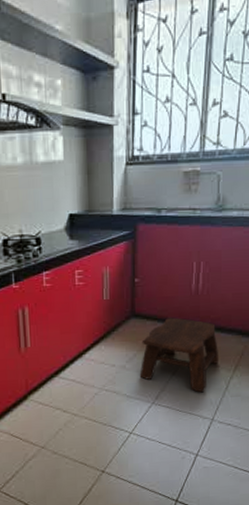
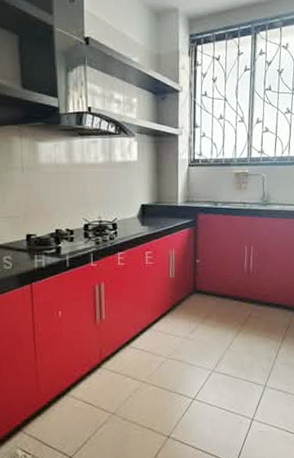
stool: present [139,317,219,392] -> none [201,294,269,360]

